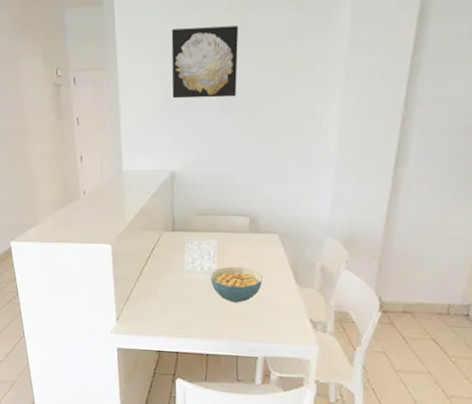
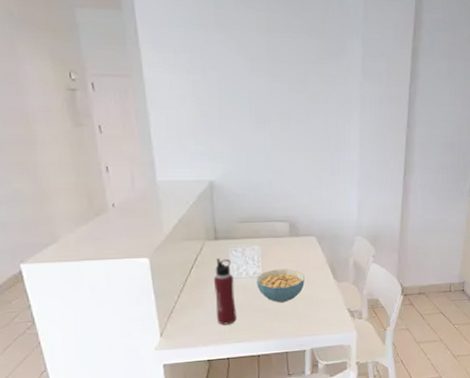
water bottle: none [168,249,188,319] -> present [213,257,237,325]
wall art: present [171,25,239,99] -> none [200,43,269,112]

